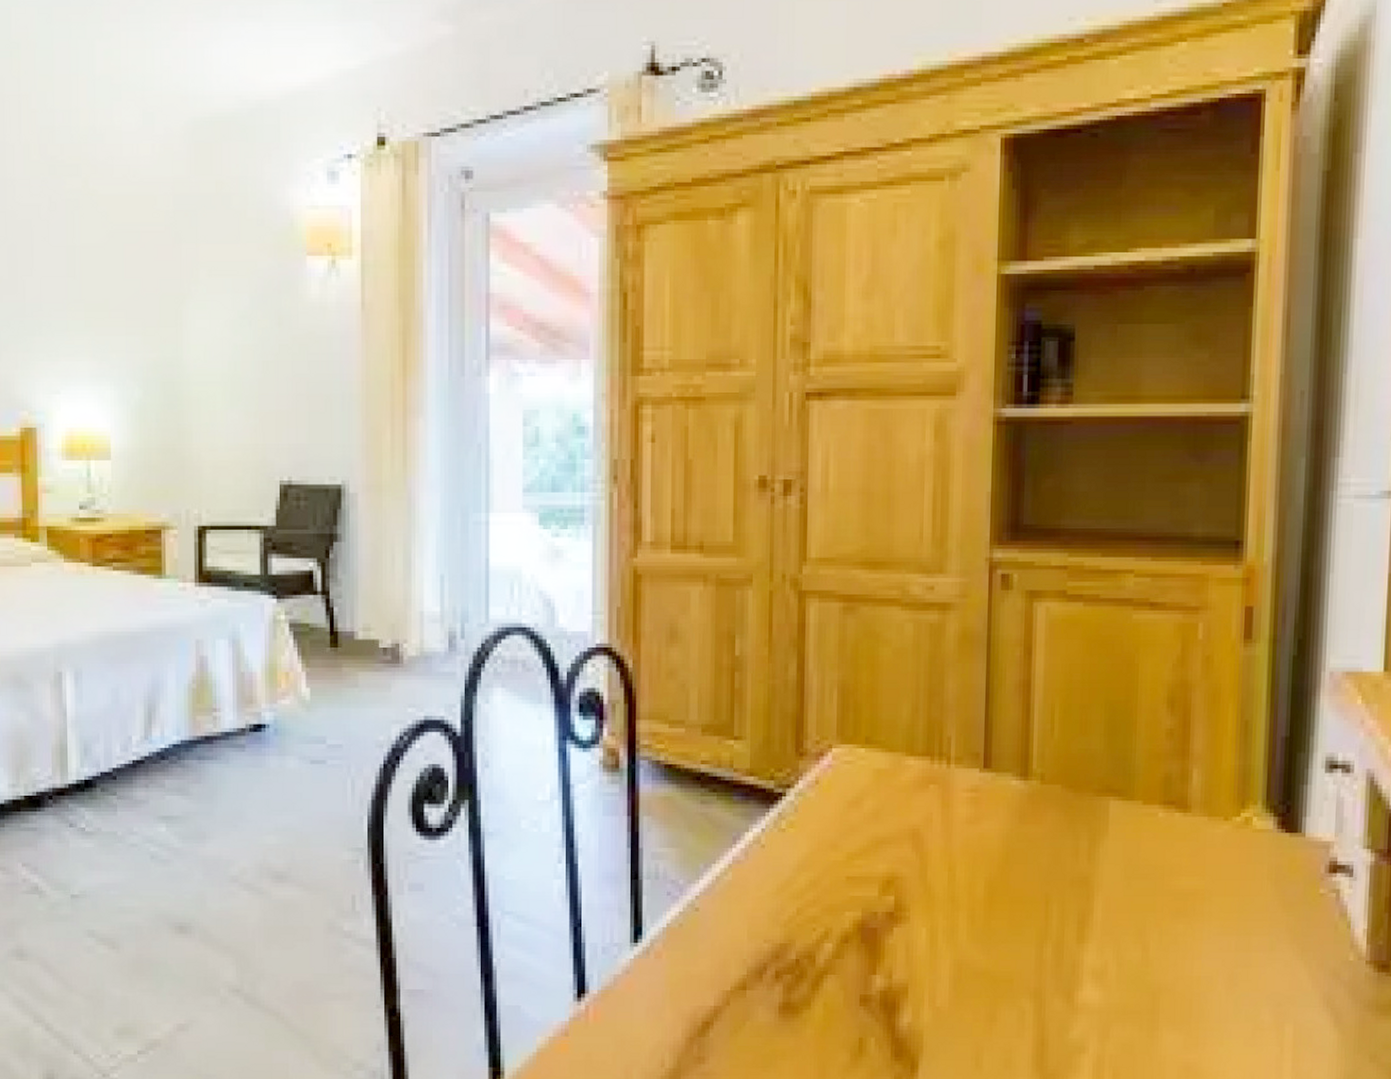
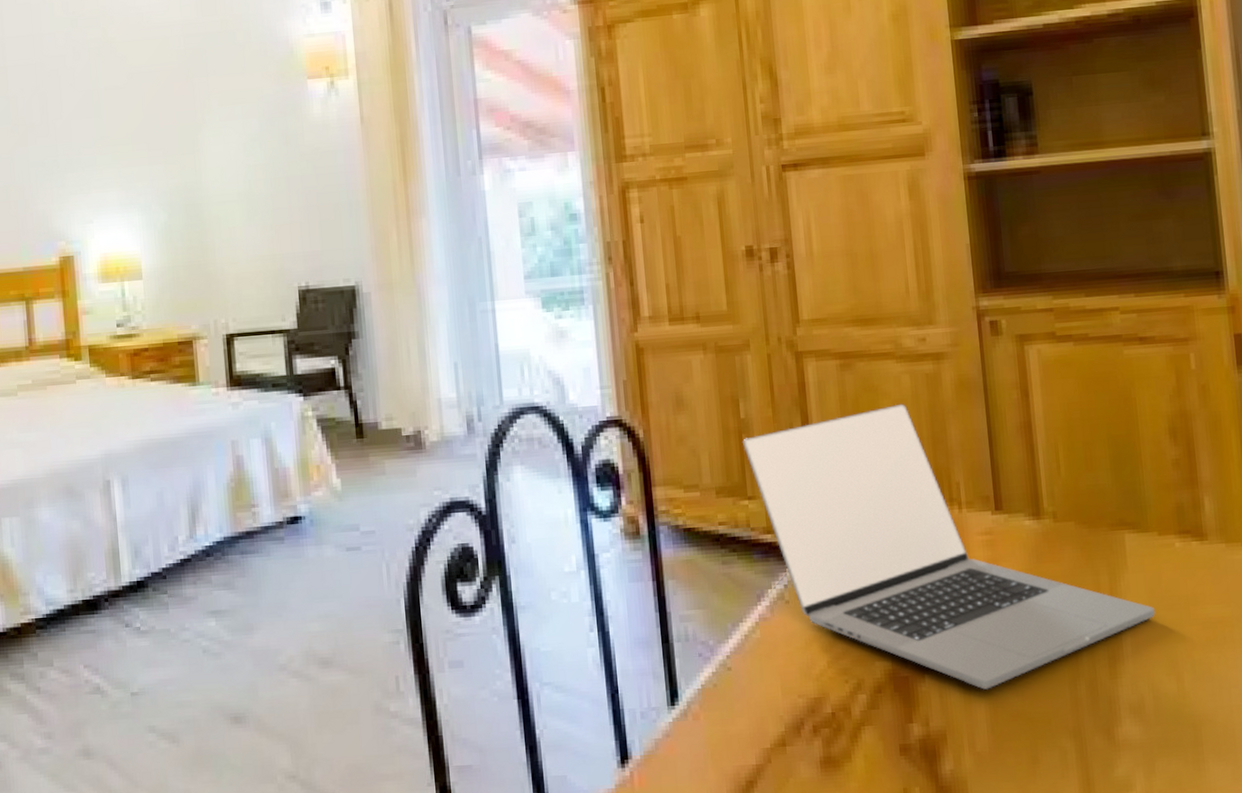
laptop: none [735,652,1130,946] -> present [743,403,1156,690]

